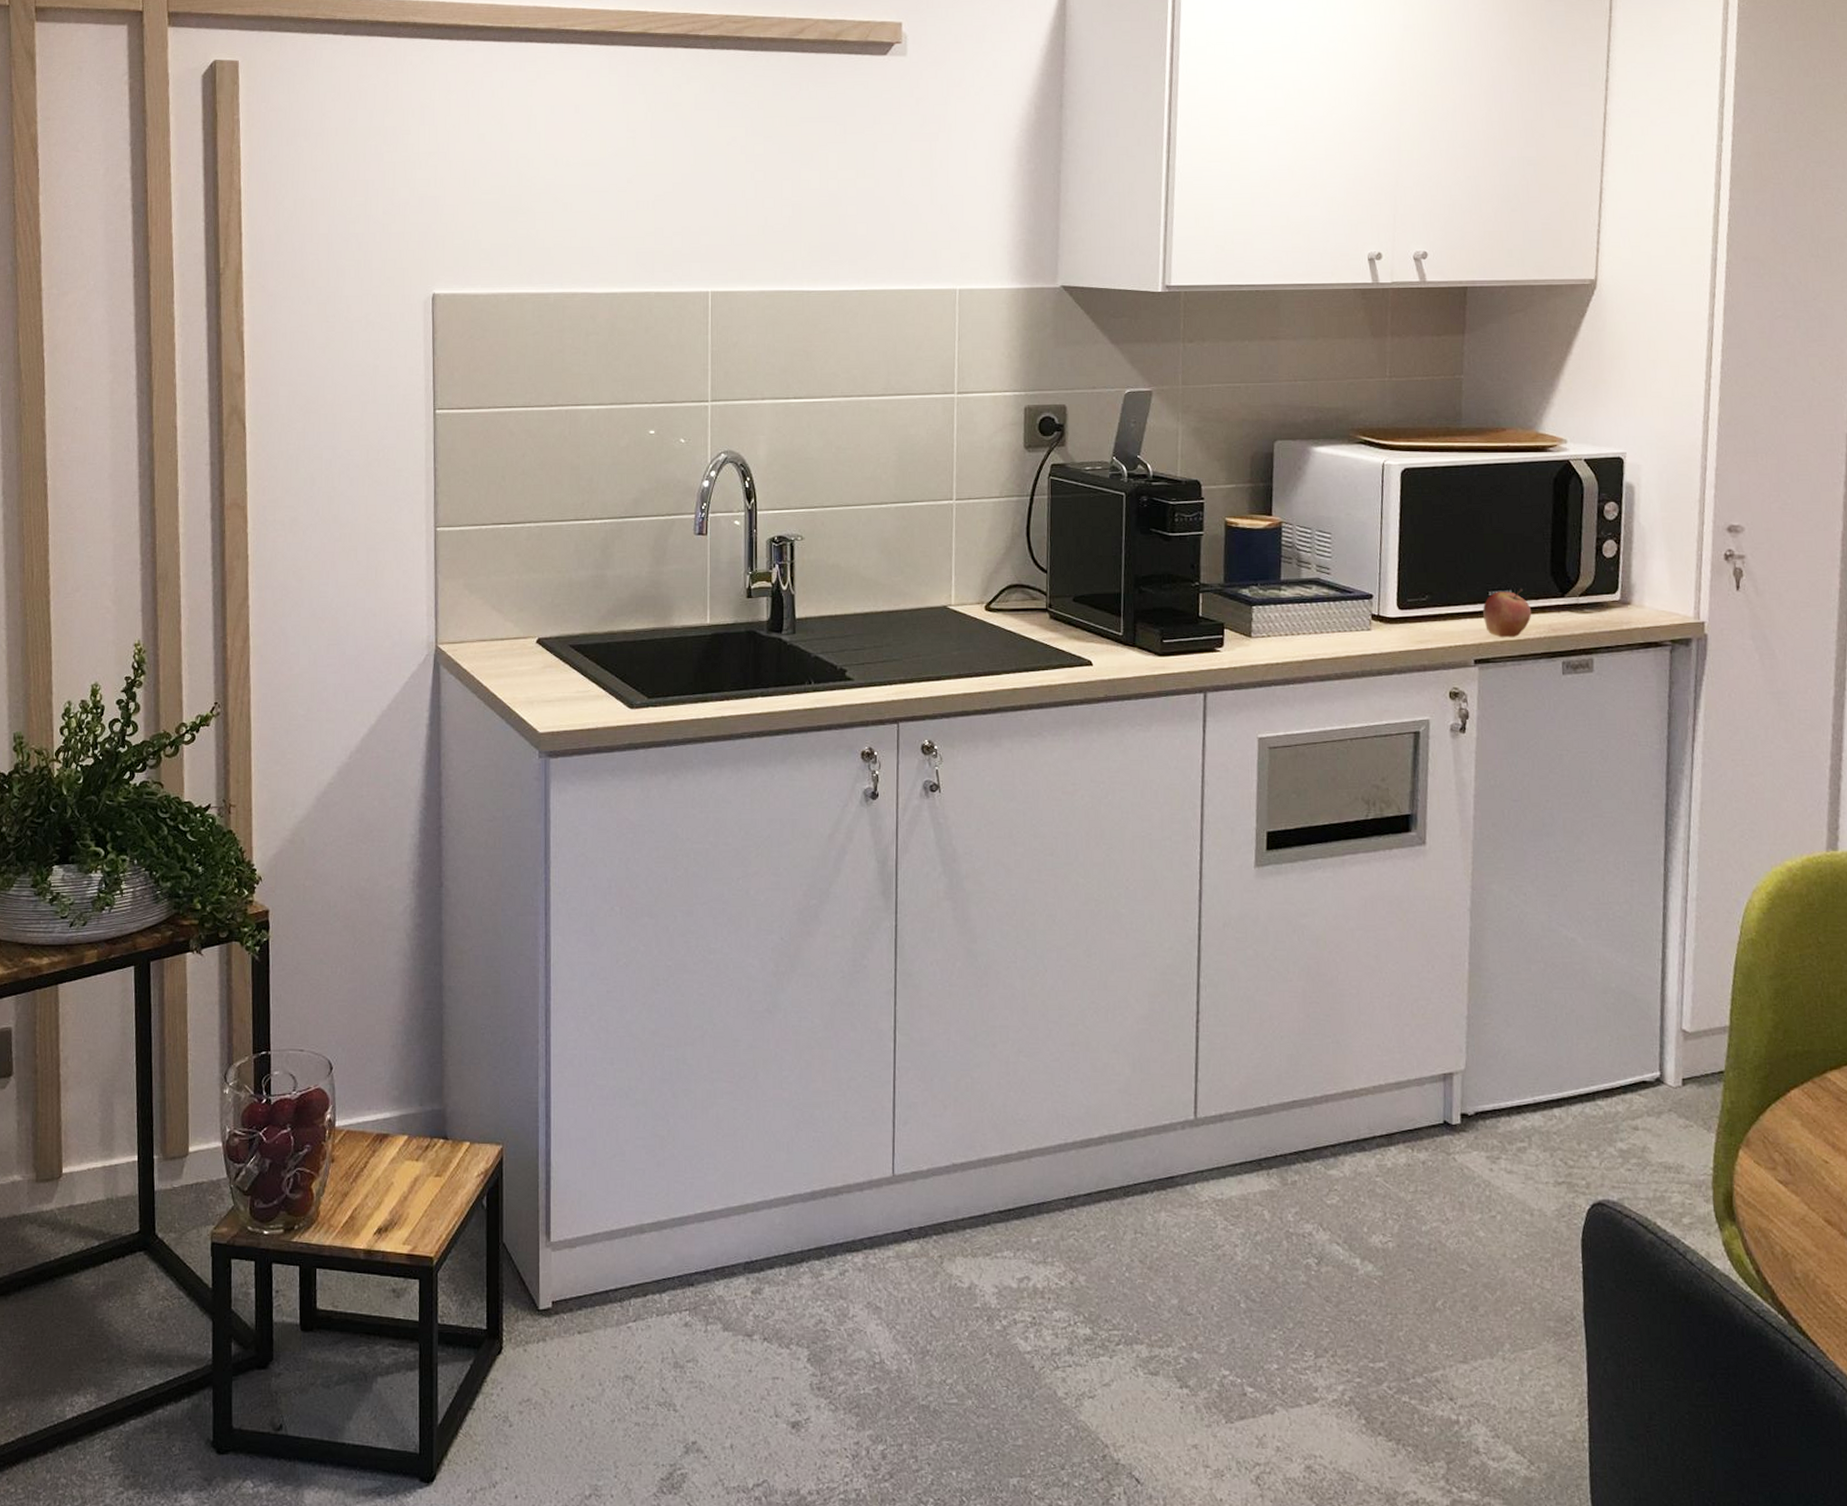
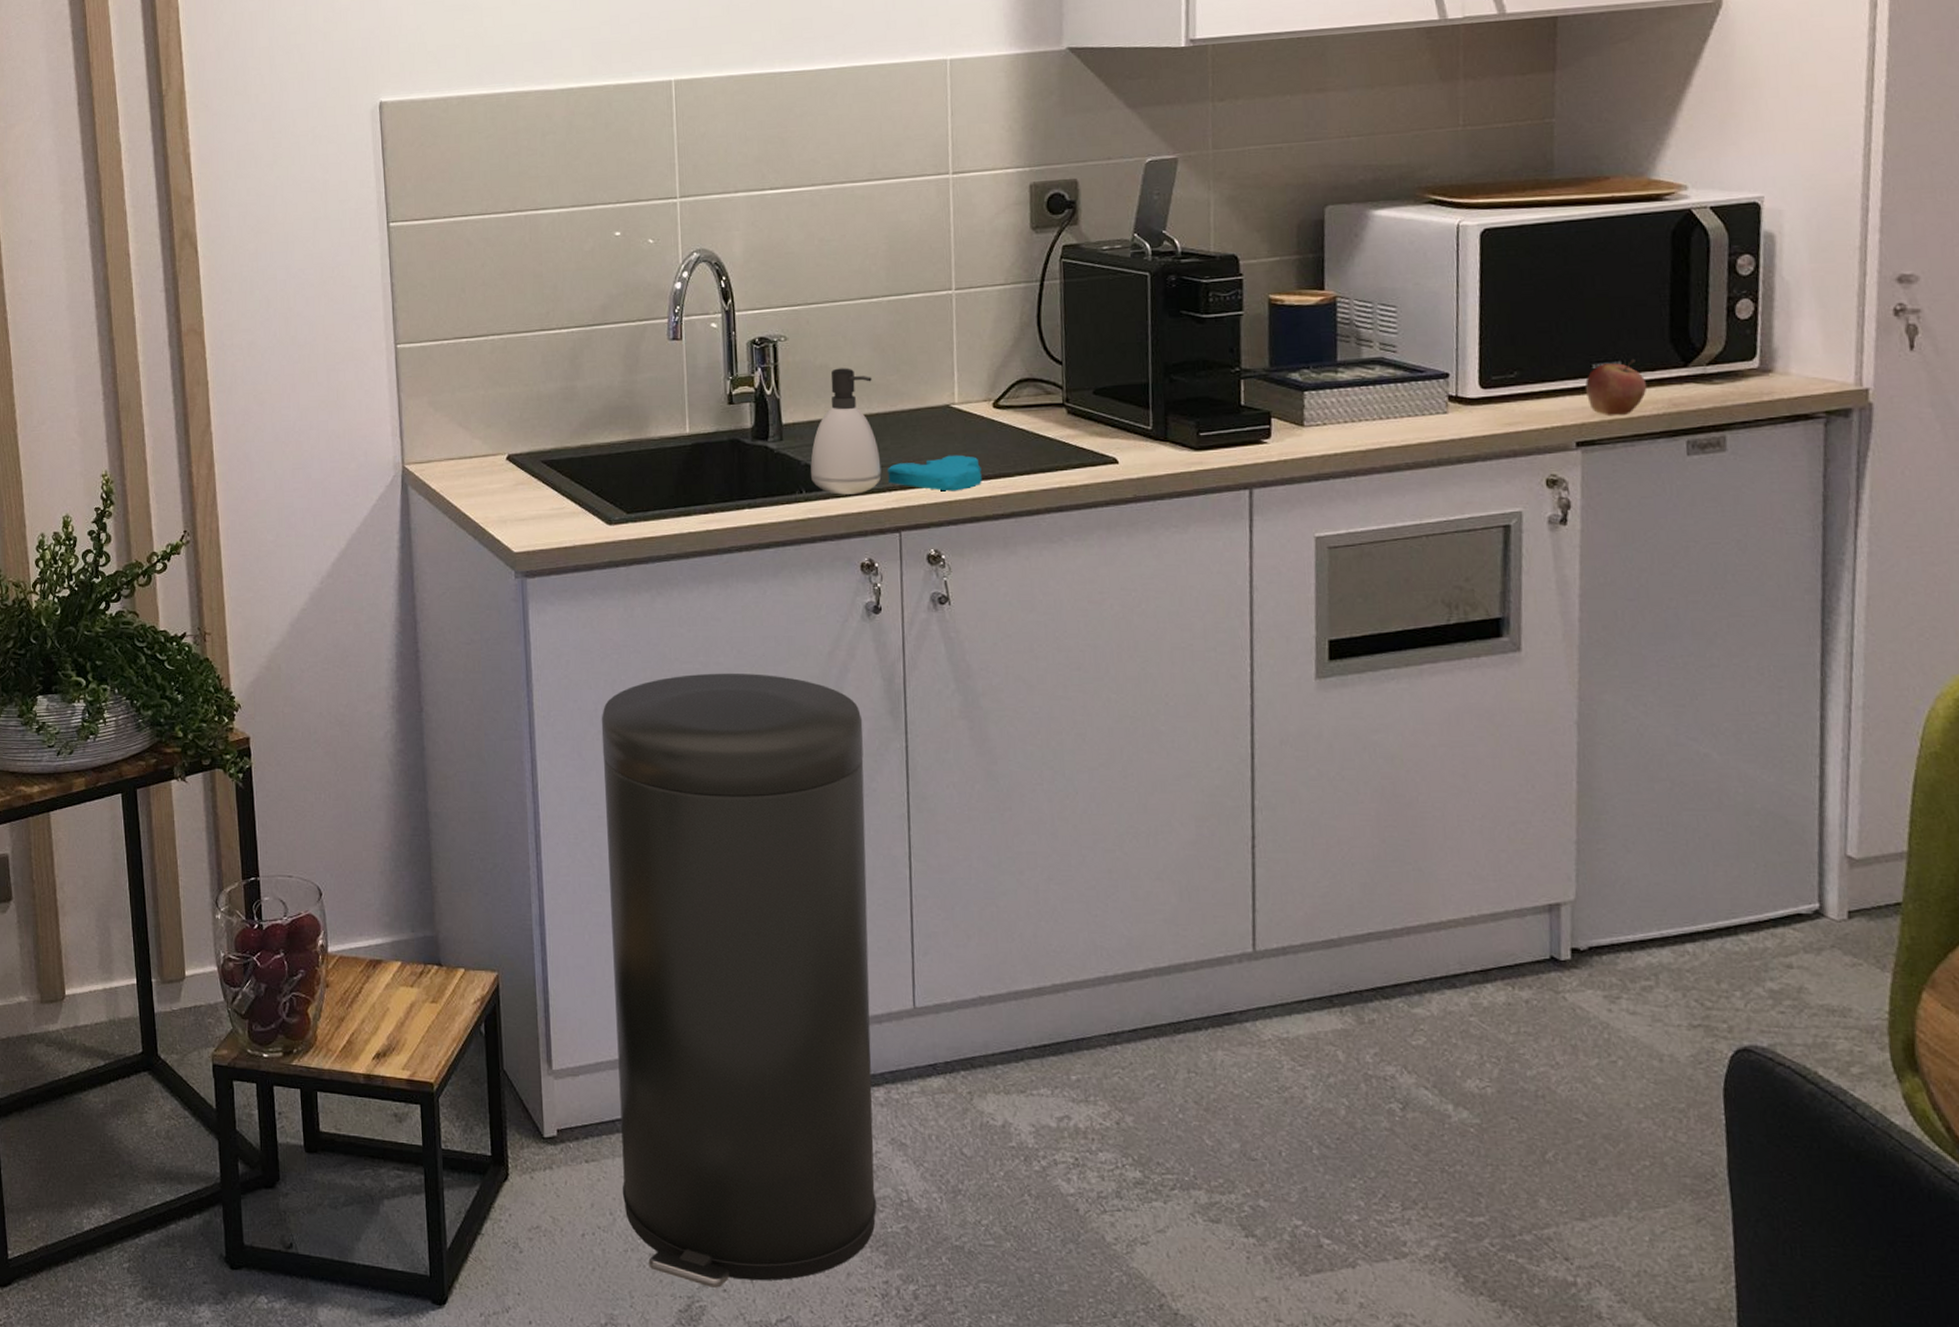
pedal bin: none [612,853,857,1455] -> present [601,673,877,1288]
soap dispenser: none [819,568,884,687] -> present [810,368,882,495]
sponge: none [888,652,973,688] -> present [887,455,982,493]

